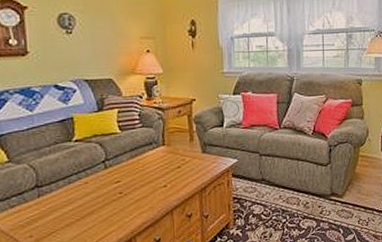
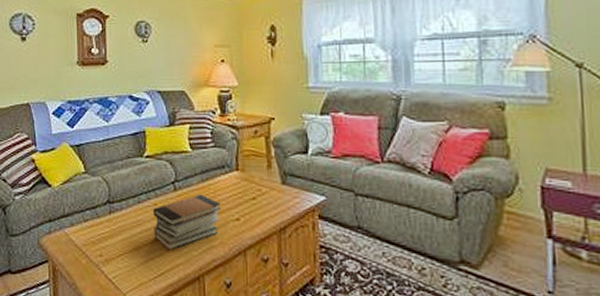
book stack: none [84,168,150,221] -> present [153,194,221,251]

